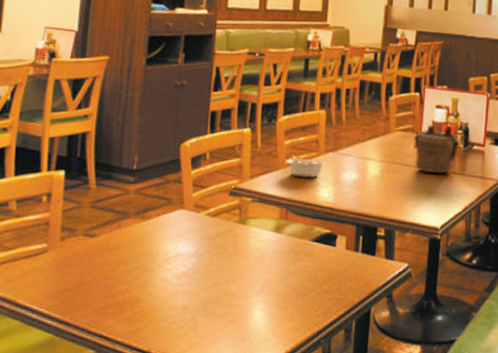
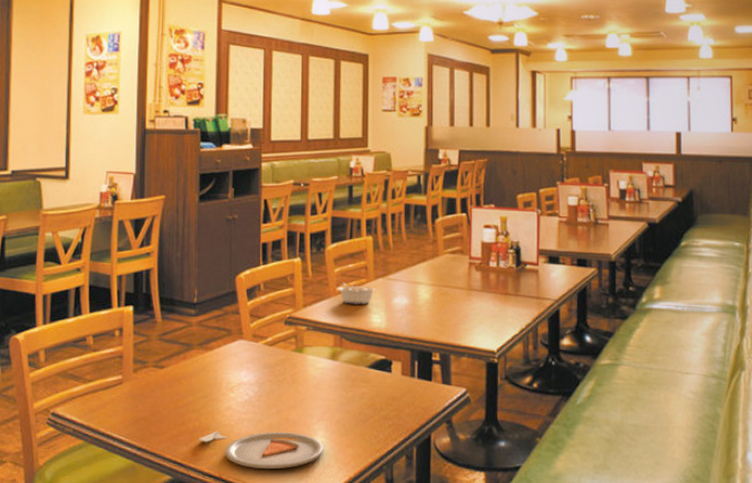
dinner plate: none [127,303,261,342] -> present [197,431,323,468]
teapot: present [414,124,464,174] -> none [464,245,515,295]

